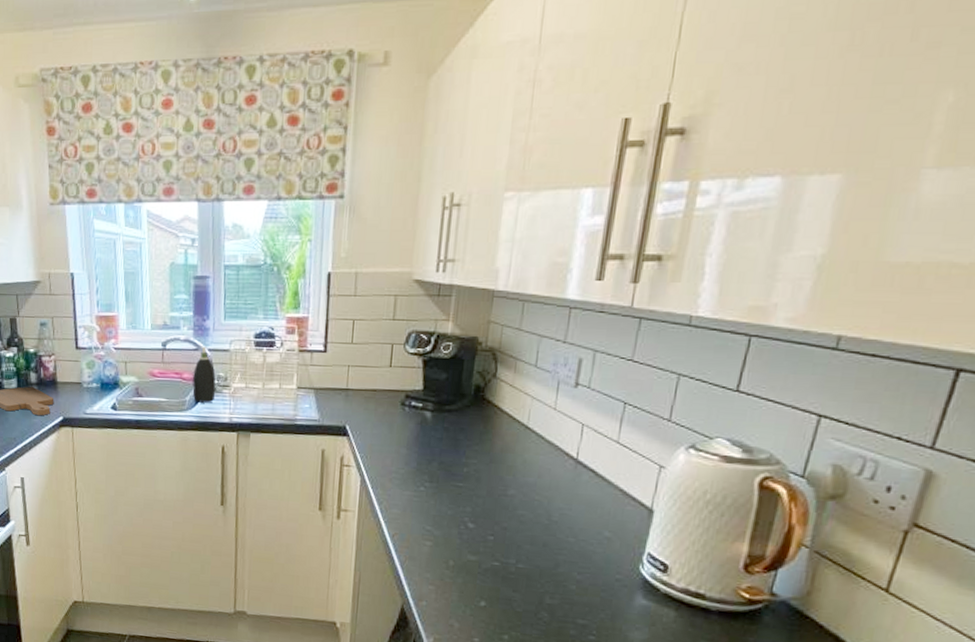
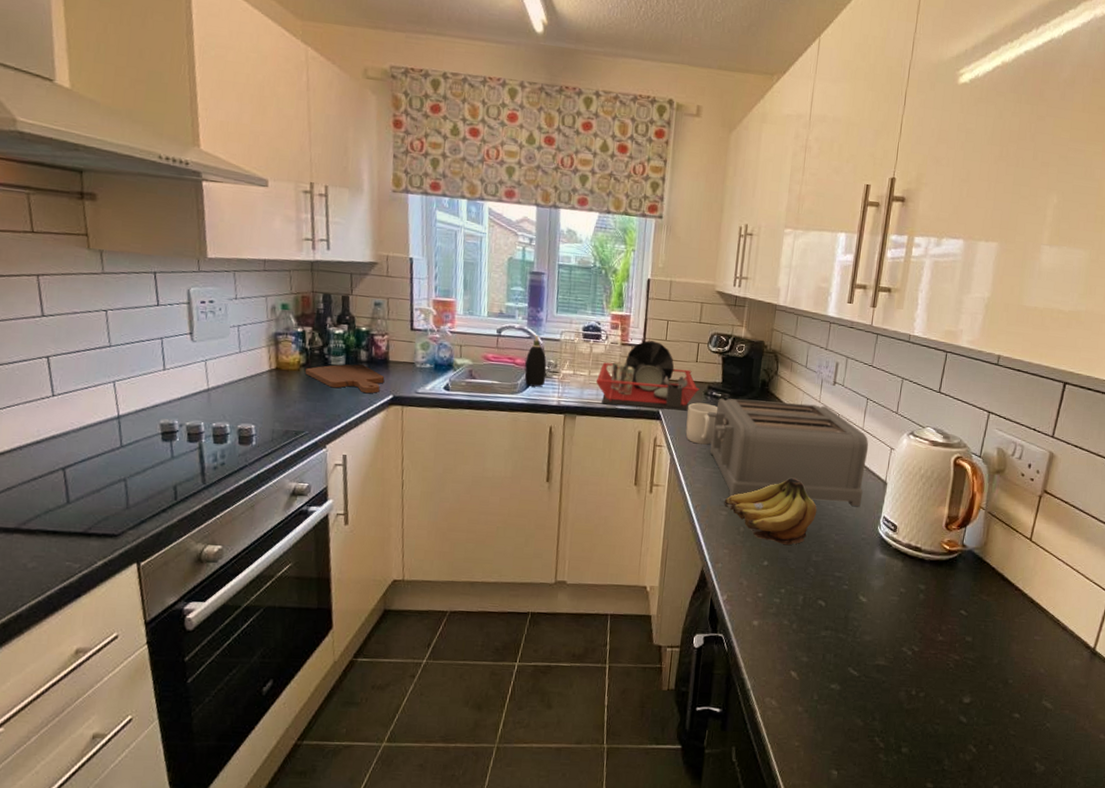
dish rack: none [270,345,395,425] -> present [595,340,699,411]
mug: none [378,415,418,464] -> present [685,402,718,445]
toaster: none [405,408,627,540] -> present [707,398,869,506]
fruit: none [427,502,552,584] -> present [723,477,817,546]

